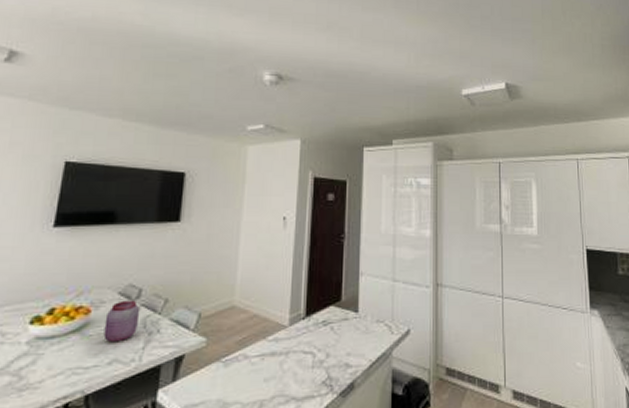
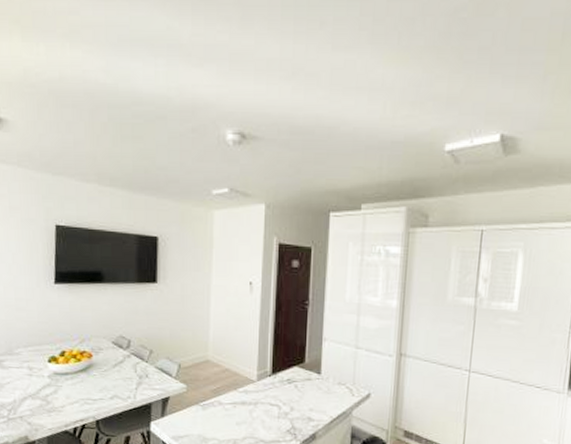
jar: present [103,300,141,343] -> none [104,349,131,382]

